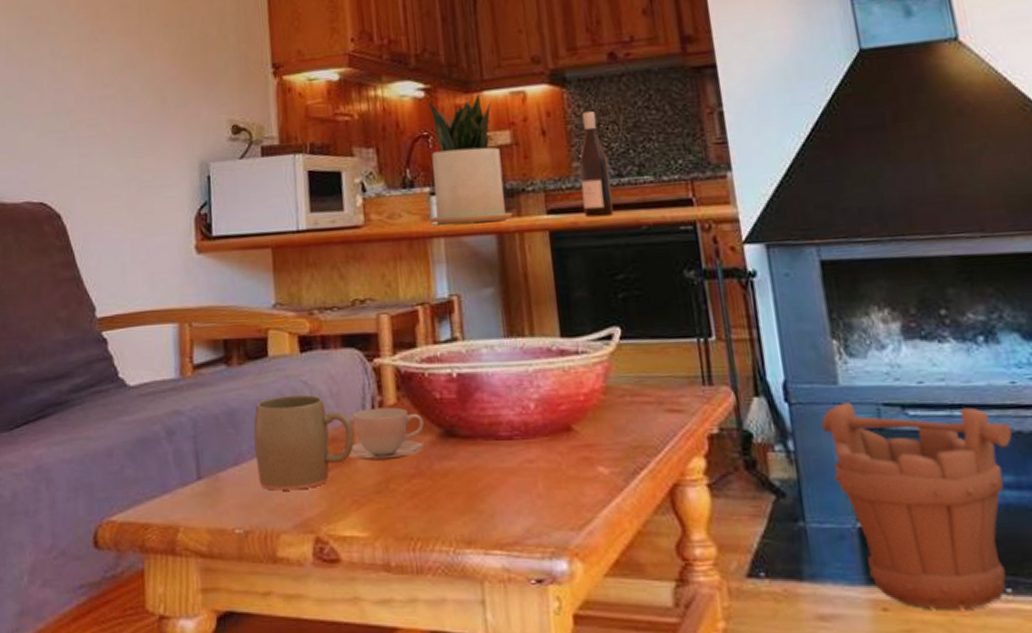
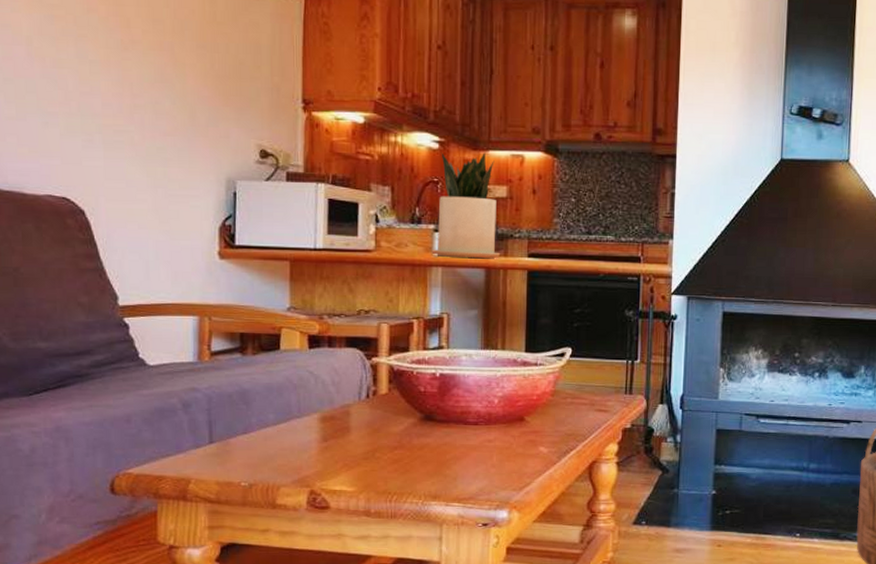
mug: present [253,395,355,491] -> none [262,382,350,455]
teacup: present [342,407,424,461] -> none [338,396,408,436]
bottle: present [579,111,614,218] -> none [557,179,582,264]
wooden bucket: present [821,402,1013,609] -> none [702,412,823,546]

